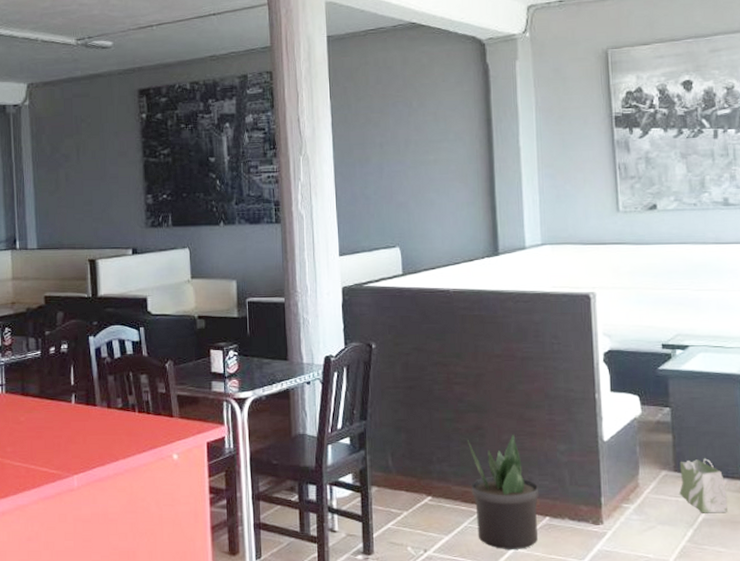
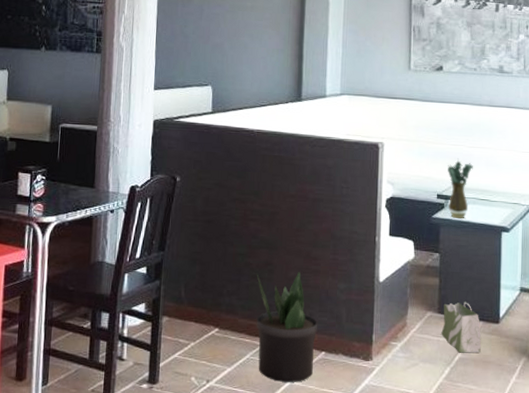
vase: none [672,303,702,370] -> present [447,158,473,219]

